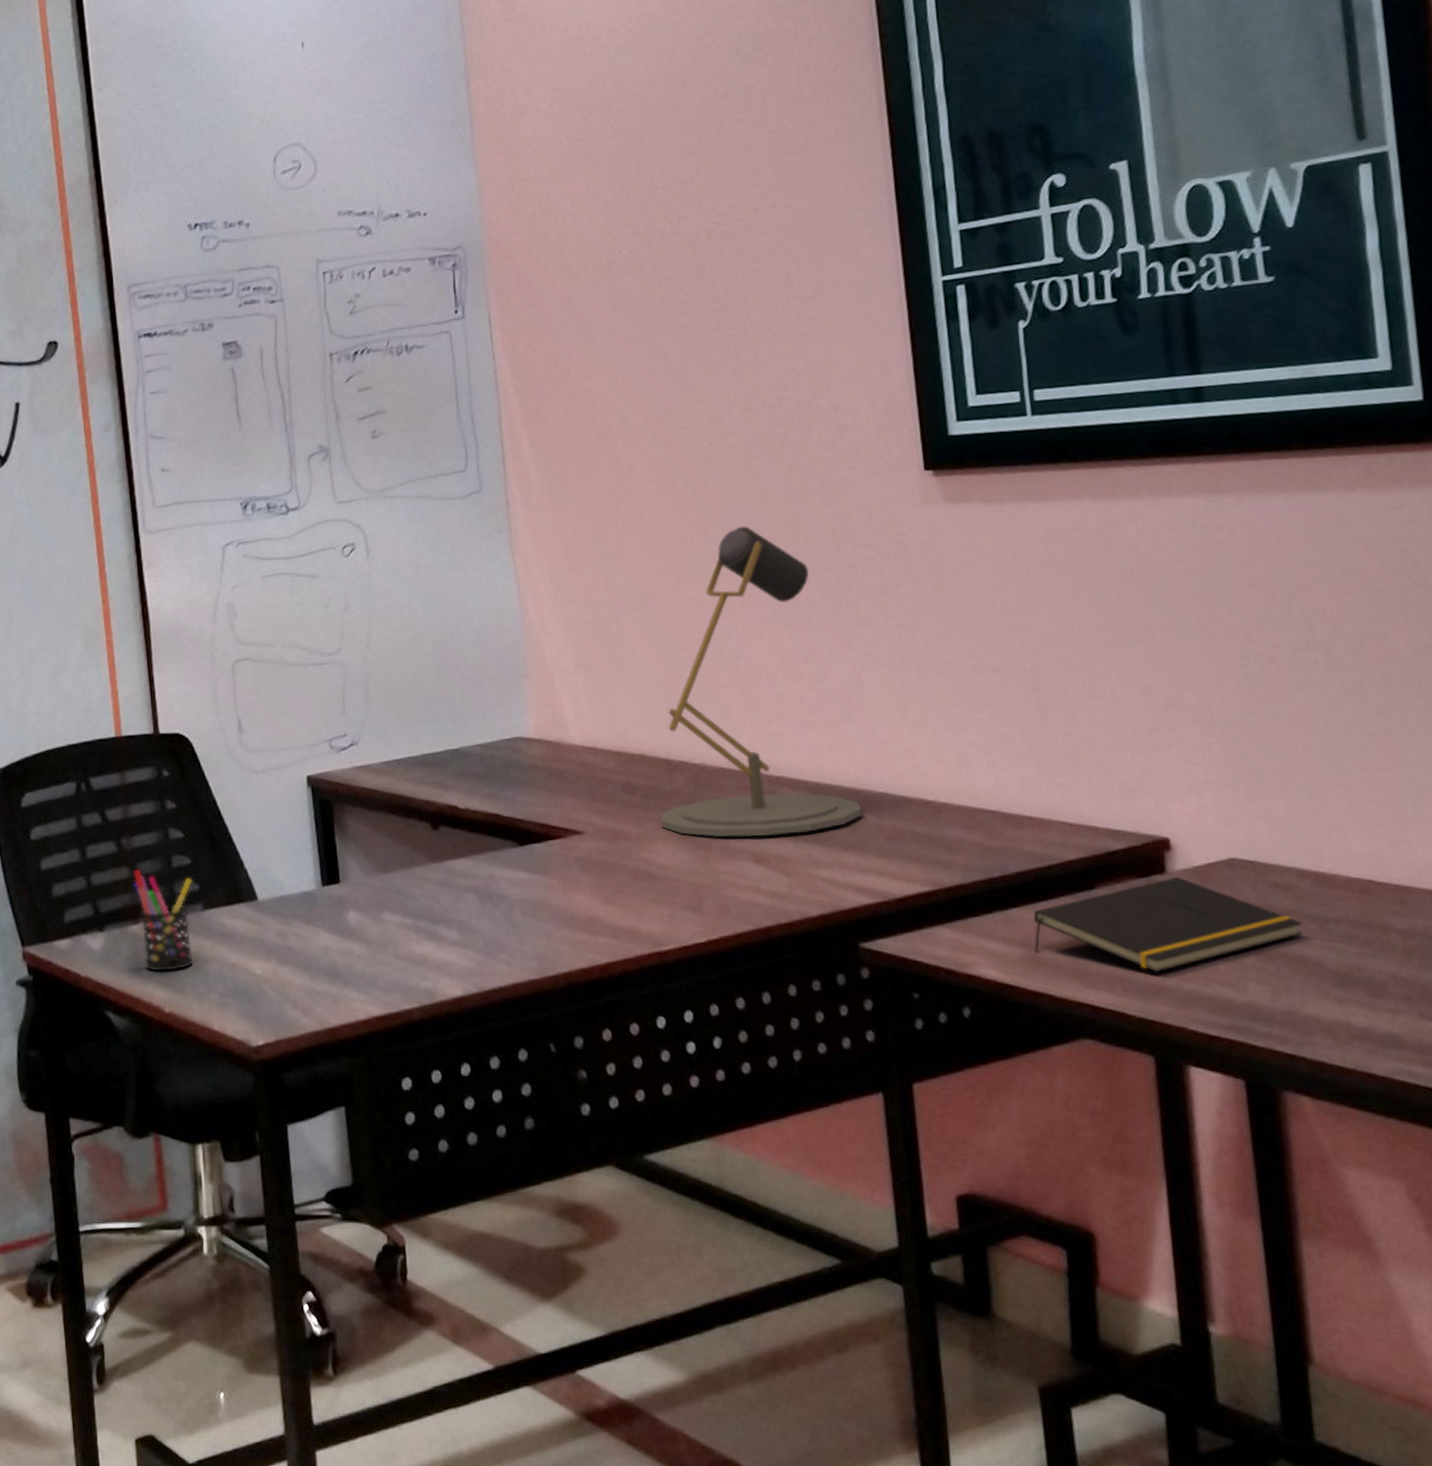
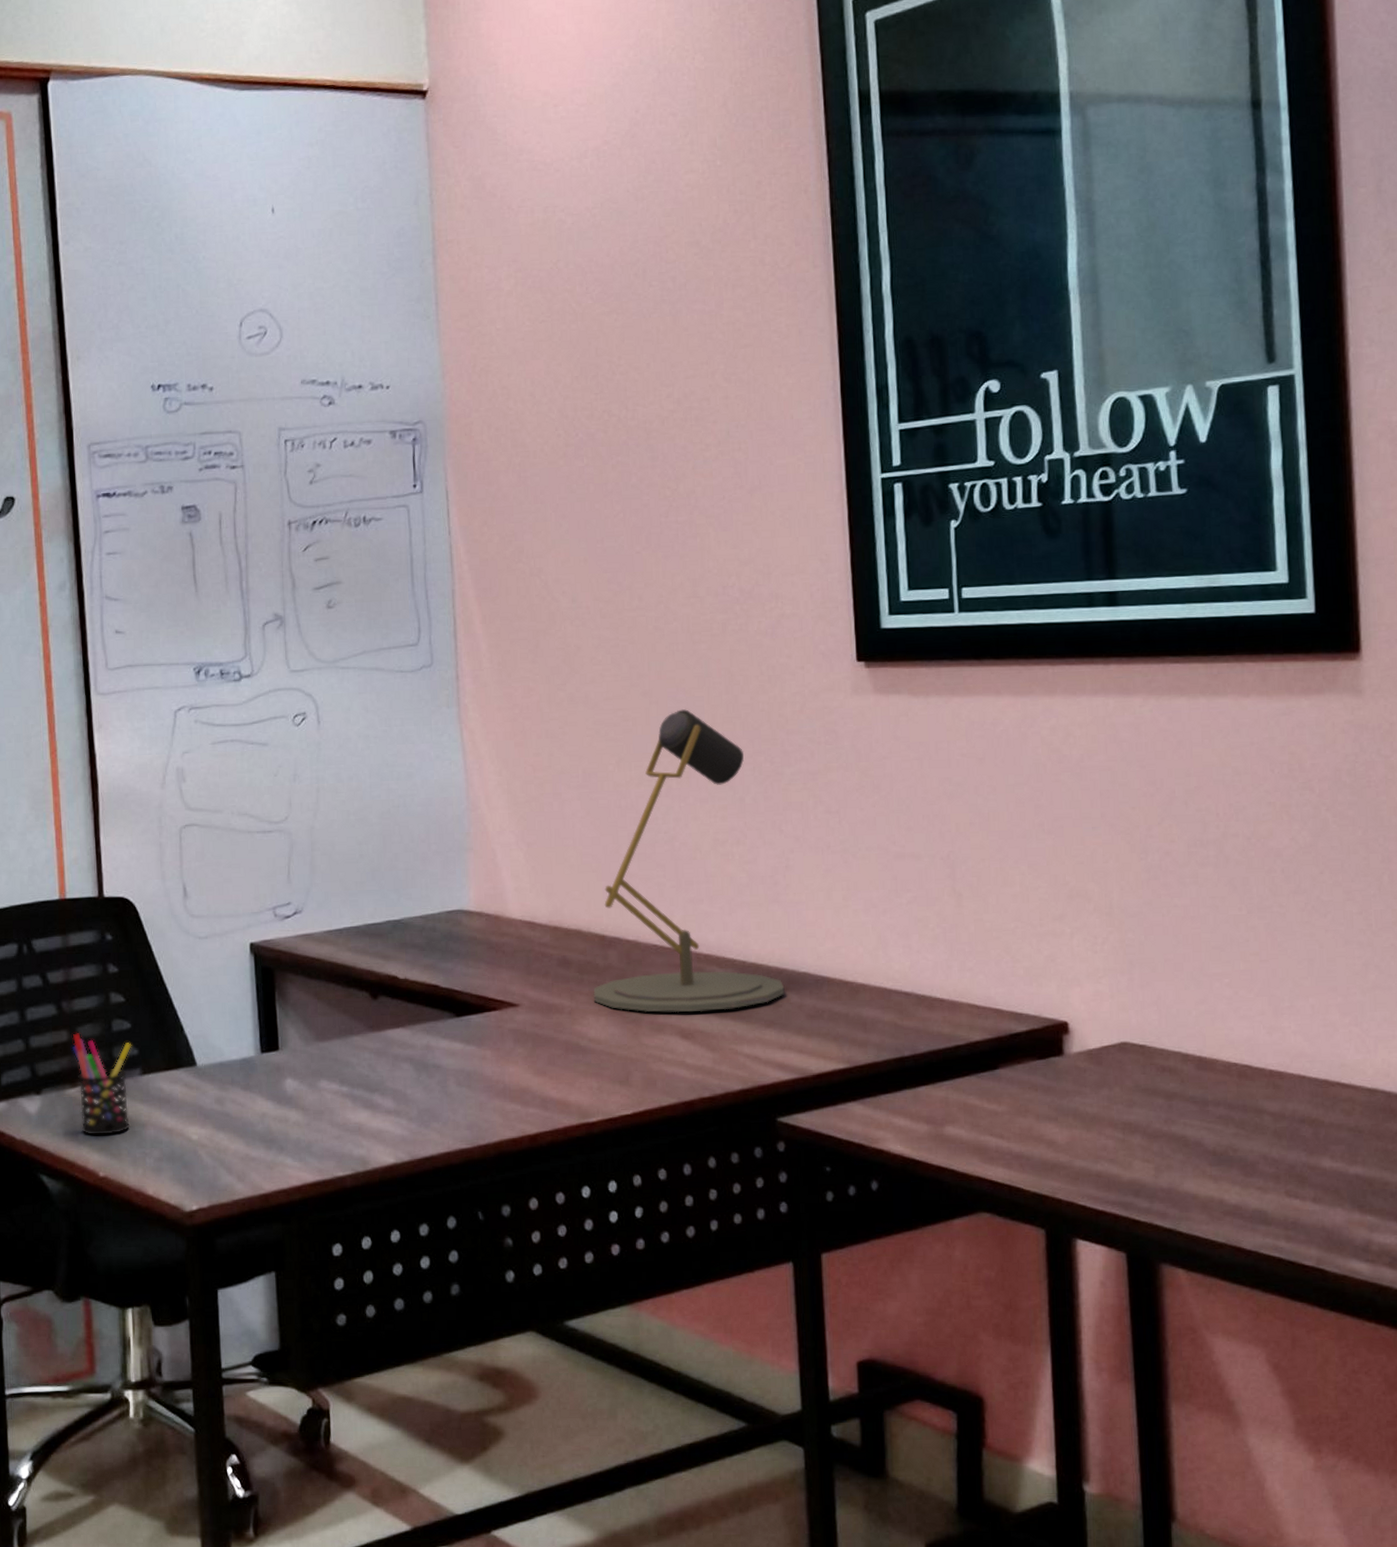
notepad: present [1033,876,1303,973] -> none [939,1058,1185,1150]

